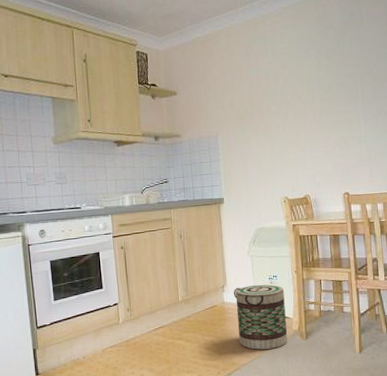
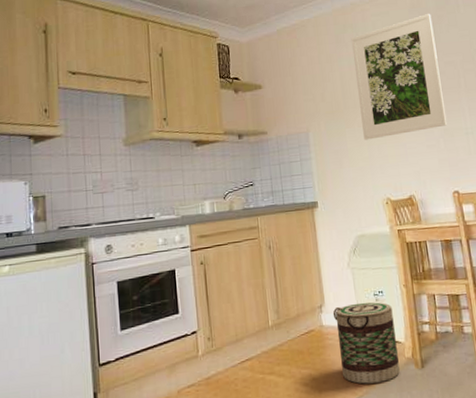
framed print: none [260,27,344,145] -> present [351,14,448,140]

